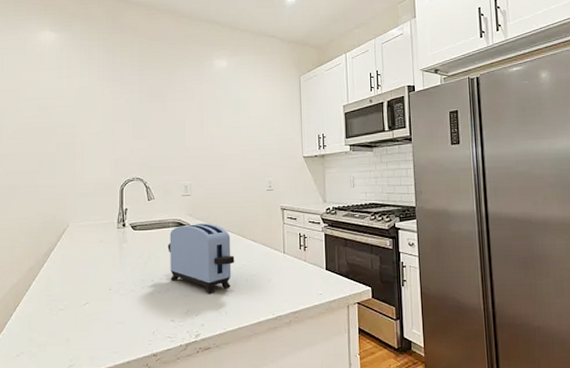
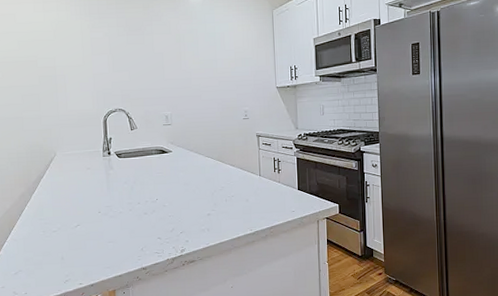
toaster: present [167,223,235,293] -> none [151,150,215,213]

